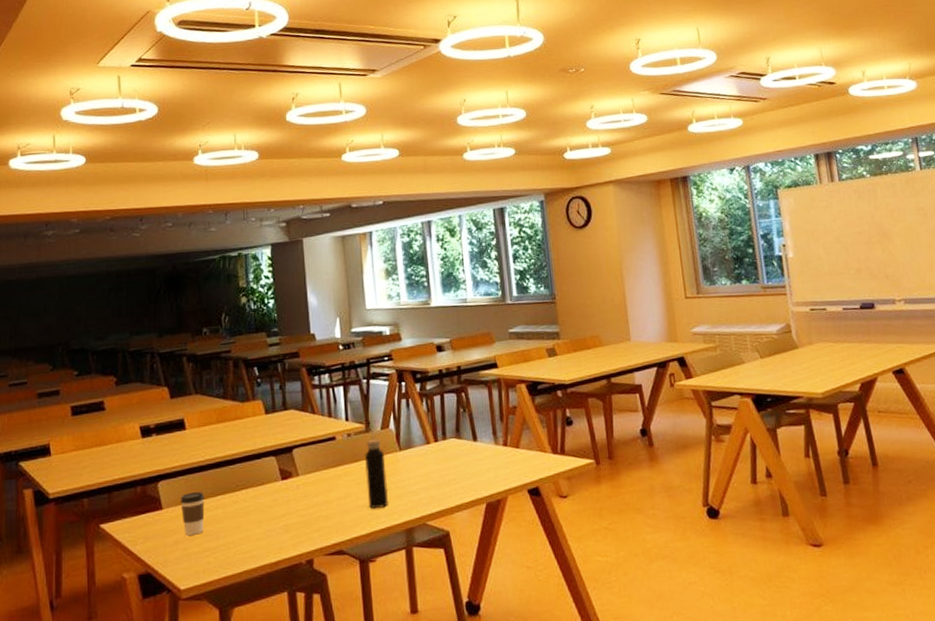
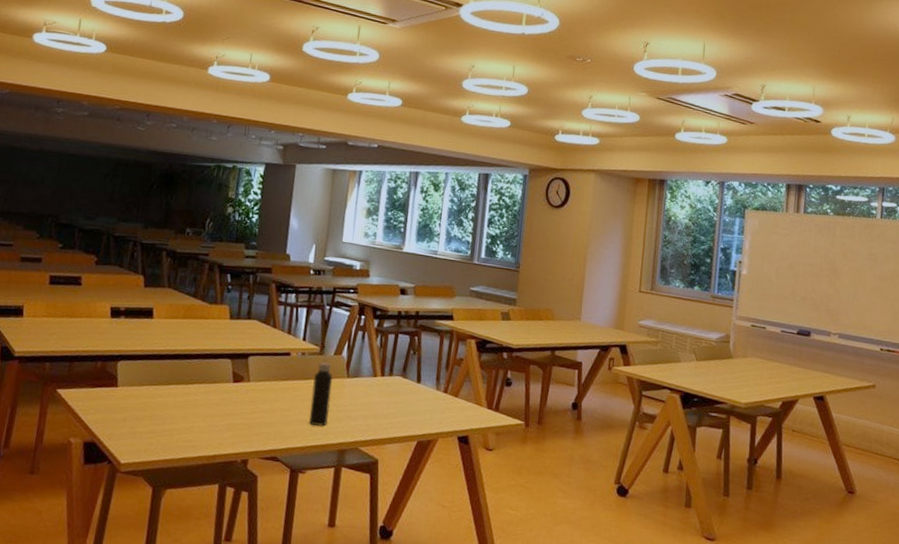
coffee cup: present [180,492,205,536] -> none [134,376,159,416]

